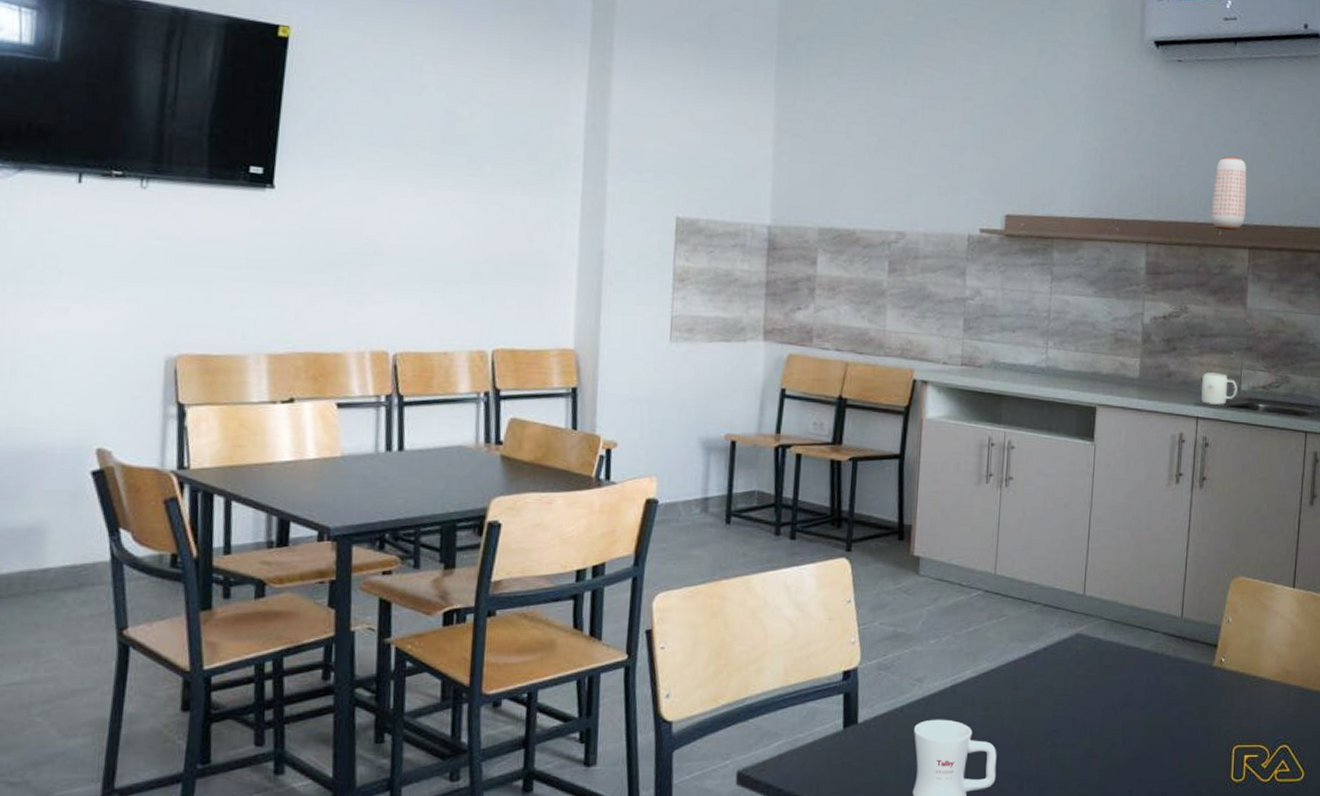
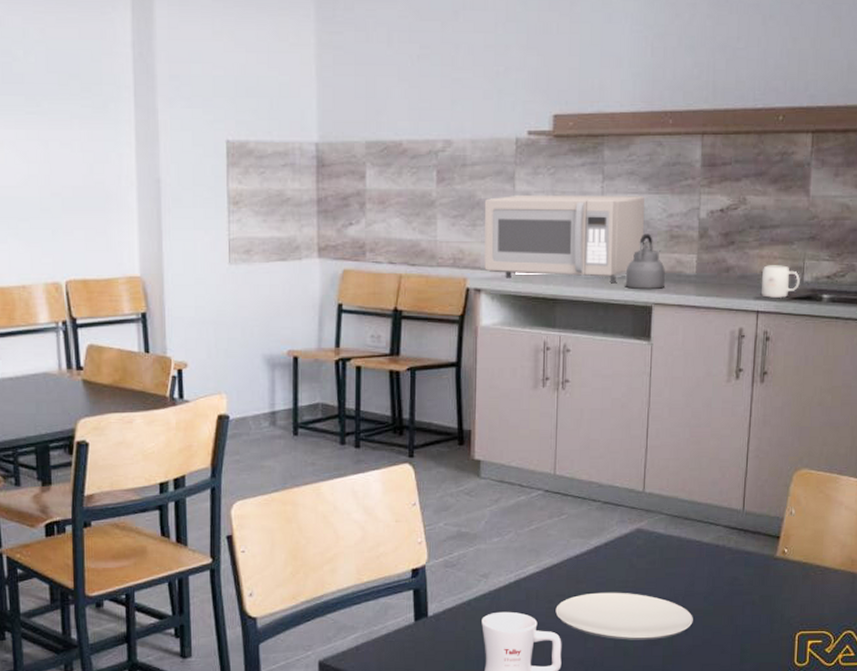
microwave: none [932,290,1091,383] -> present [484,194,644,284]
plate: none [991,700,1131,752] -> present [555,592,693,640]
kettle: none [1070,335,1109,391] -> present [625,233,665,290]
vase: present [1211,157,1247,230] -> none [770,34,810,114]

